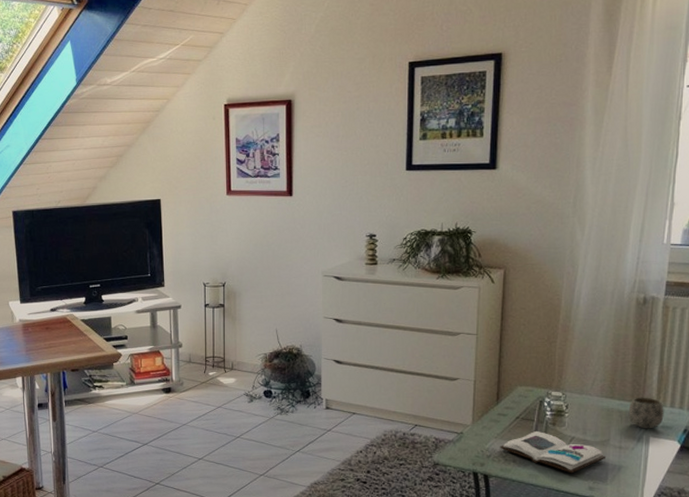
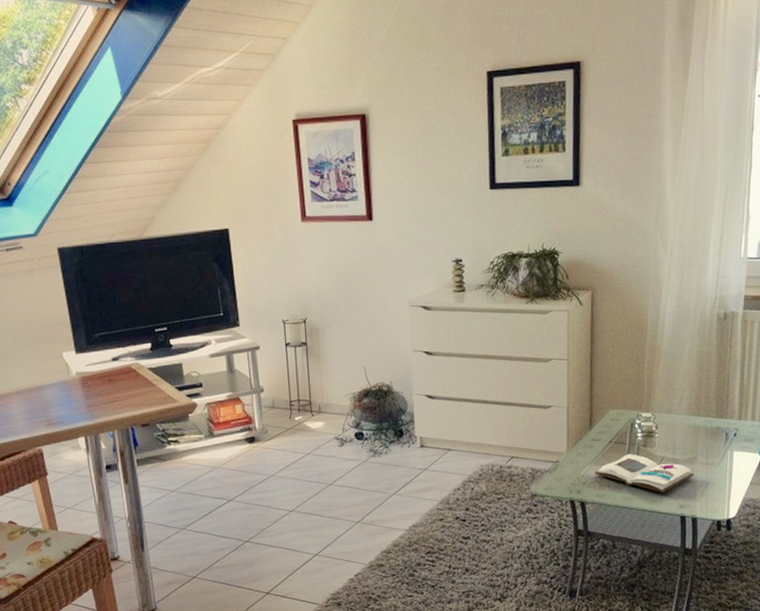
mug: present [628,397,664,429] -> none [713,412,746,444]

